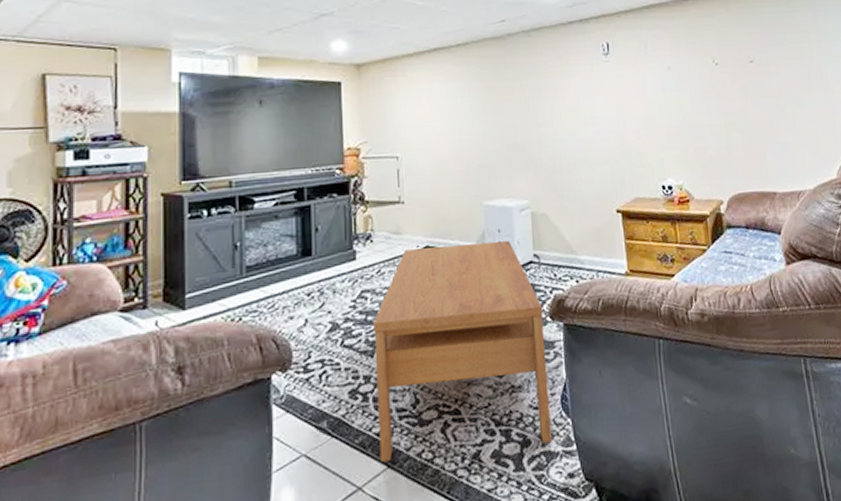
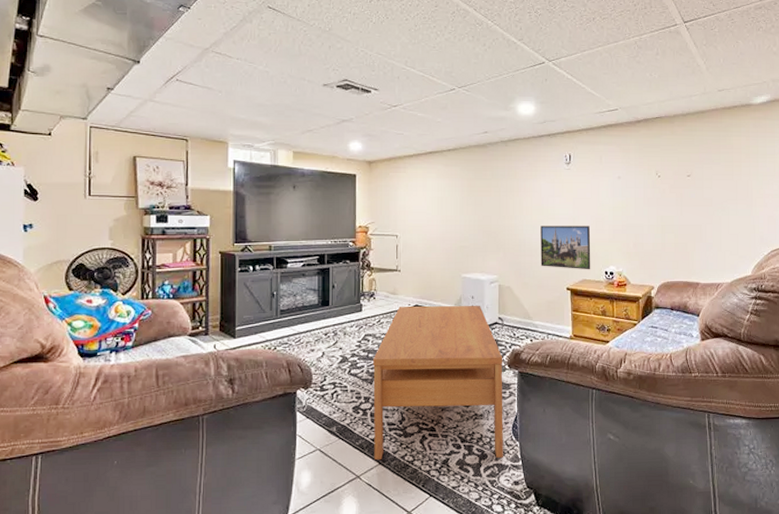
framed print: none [578,130,644,186] -> present [540,226,591,270]

